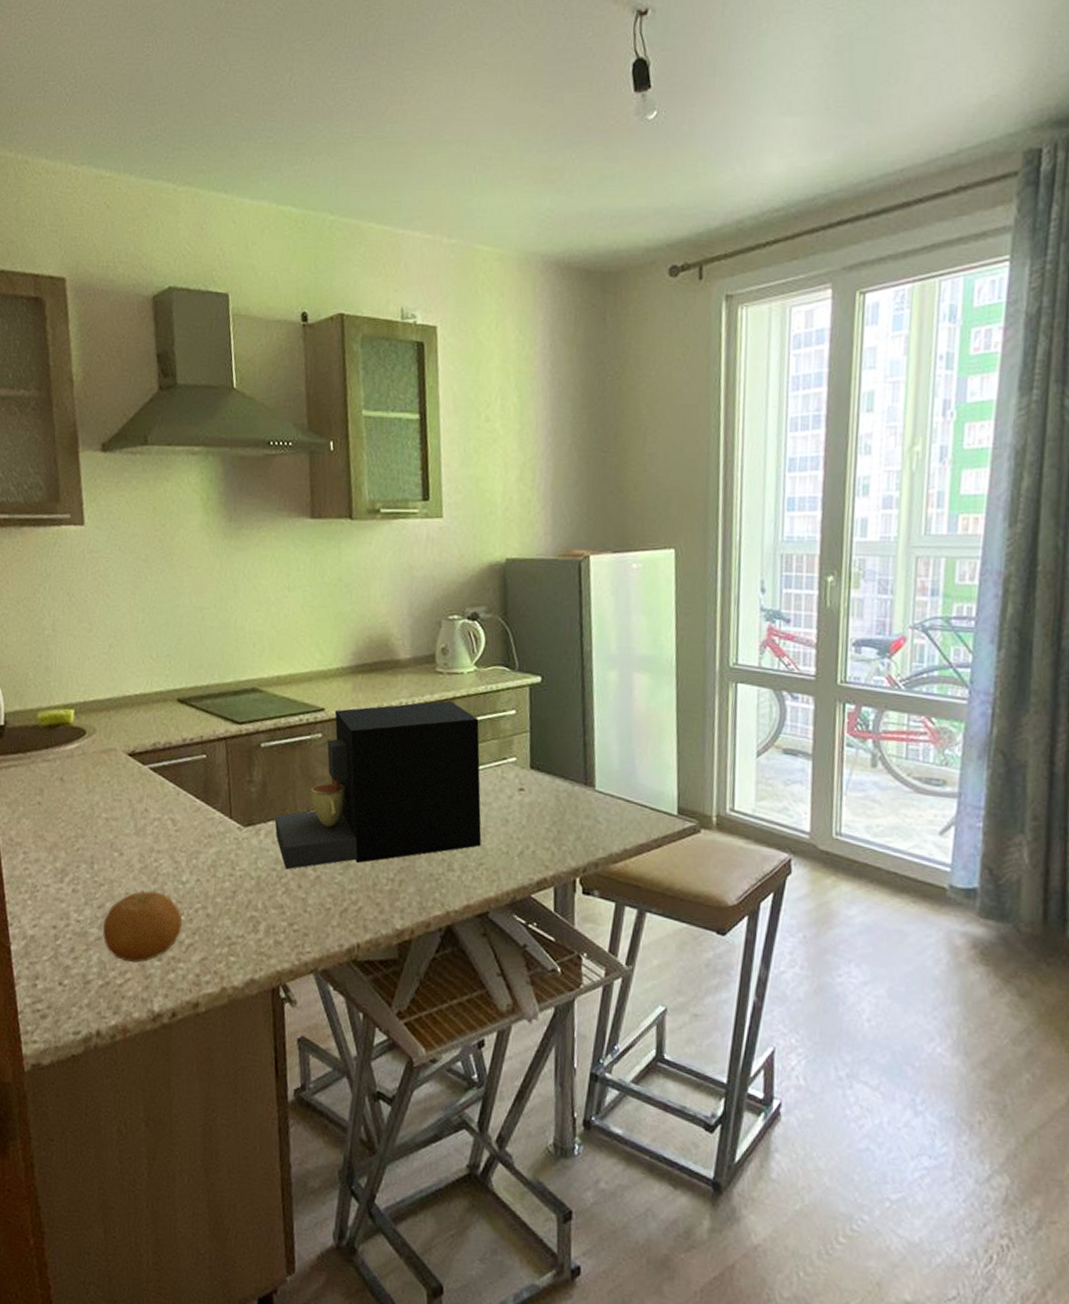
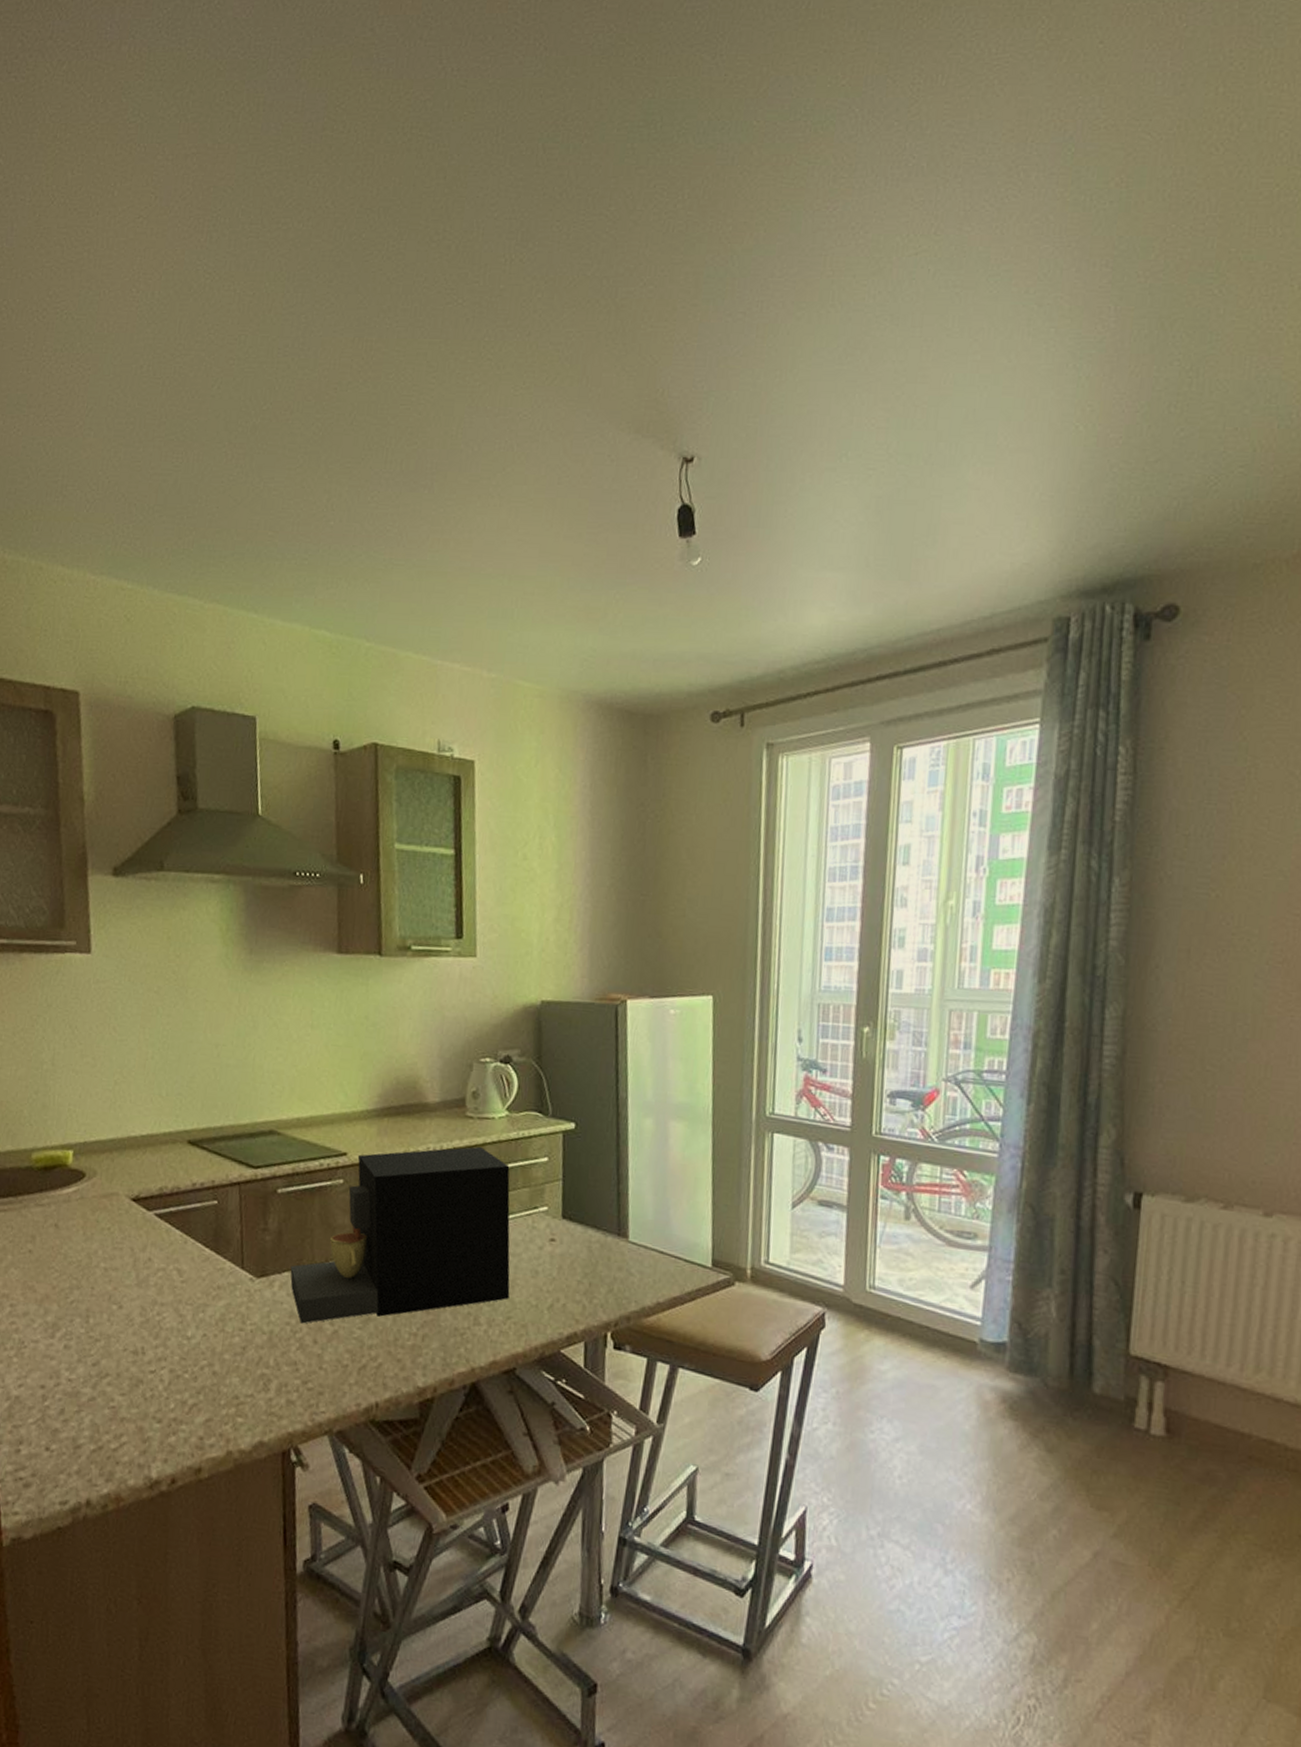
fruit: present [103,891,182,963] -> none [97,1347,186,1425]

